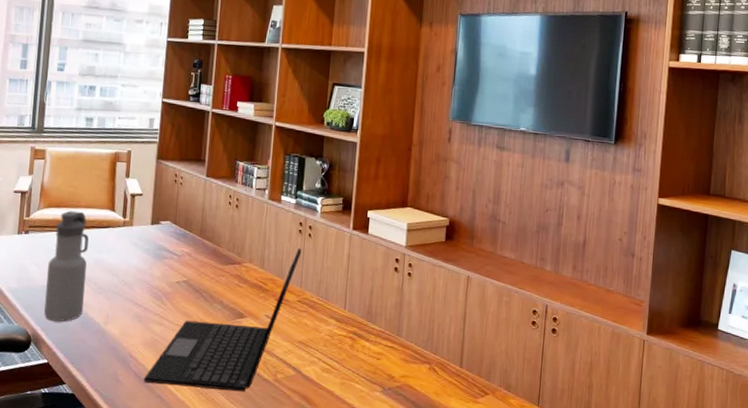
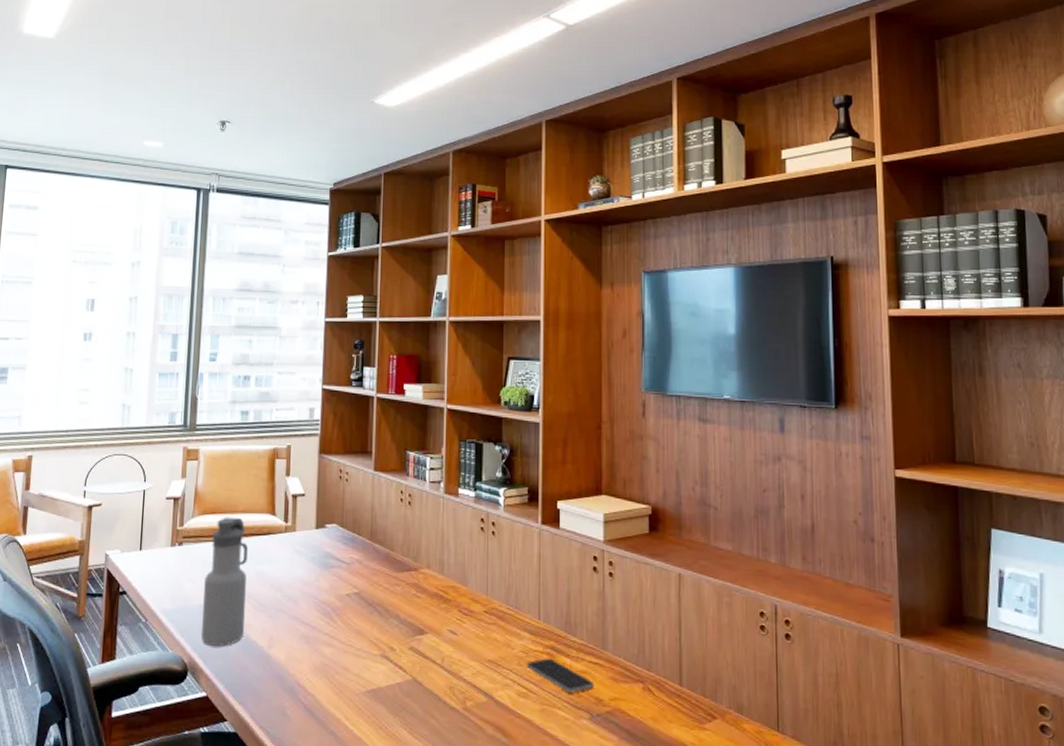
laptop: present [143,247,302,392] -> none [314,548,486,725]
smartphone: none [331,341,388,370] -> present [526,658,595,692]

